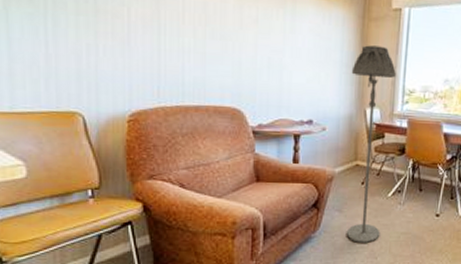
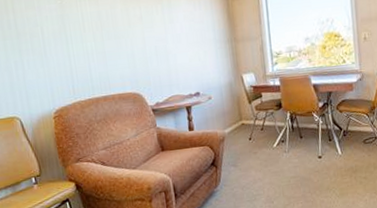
floor lamp: present [347,45,397,243] -> none [224,20,273,191]

